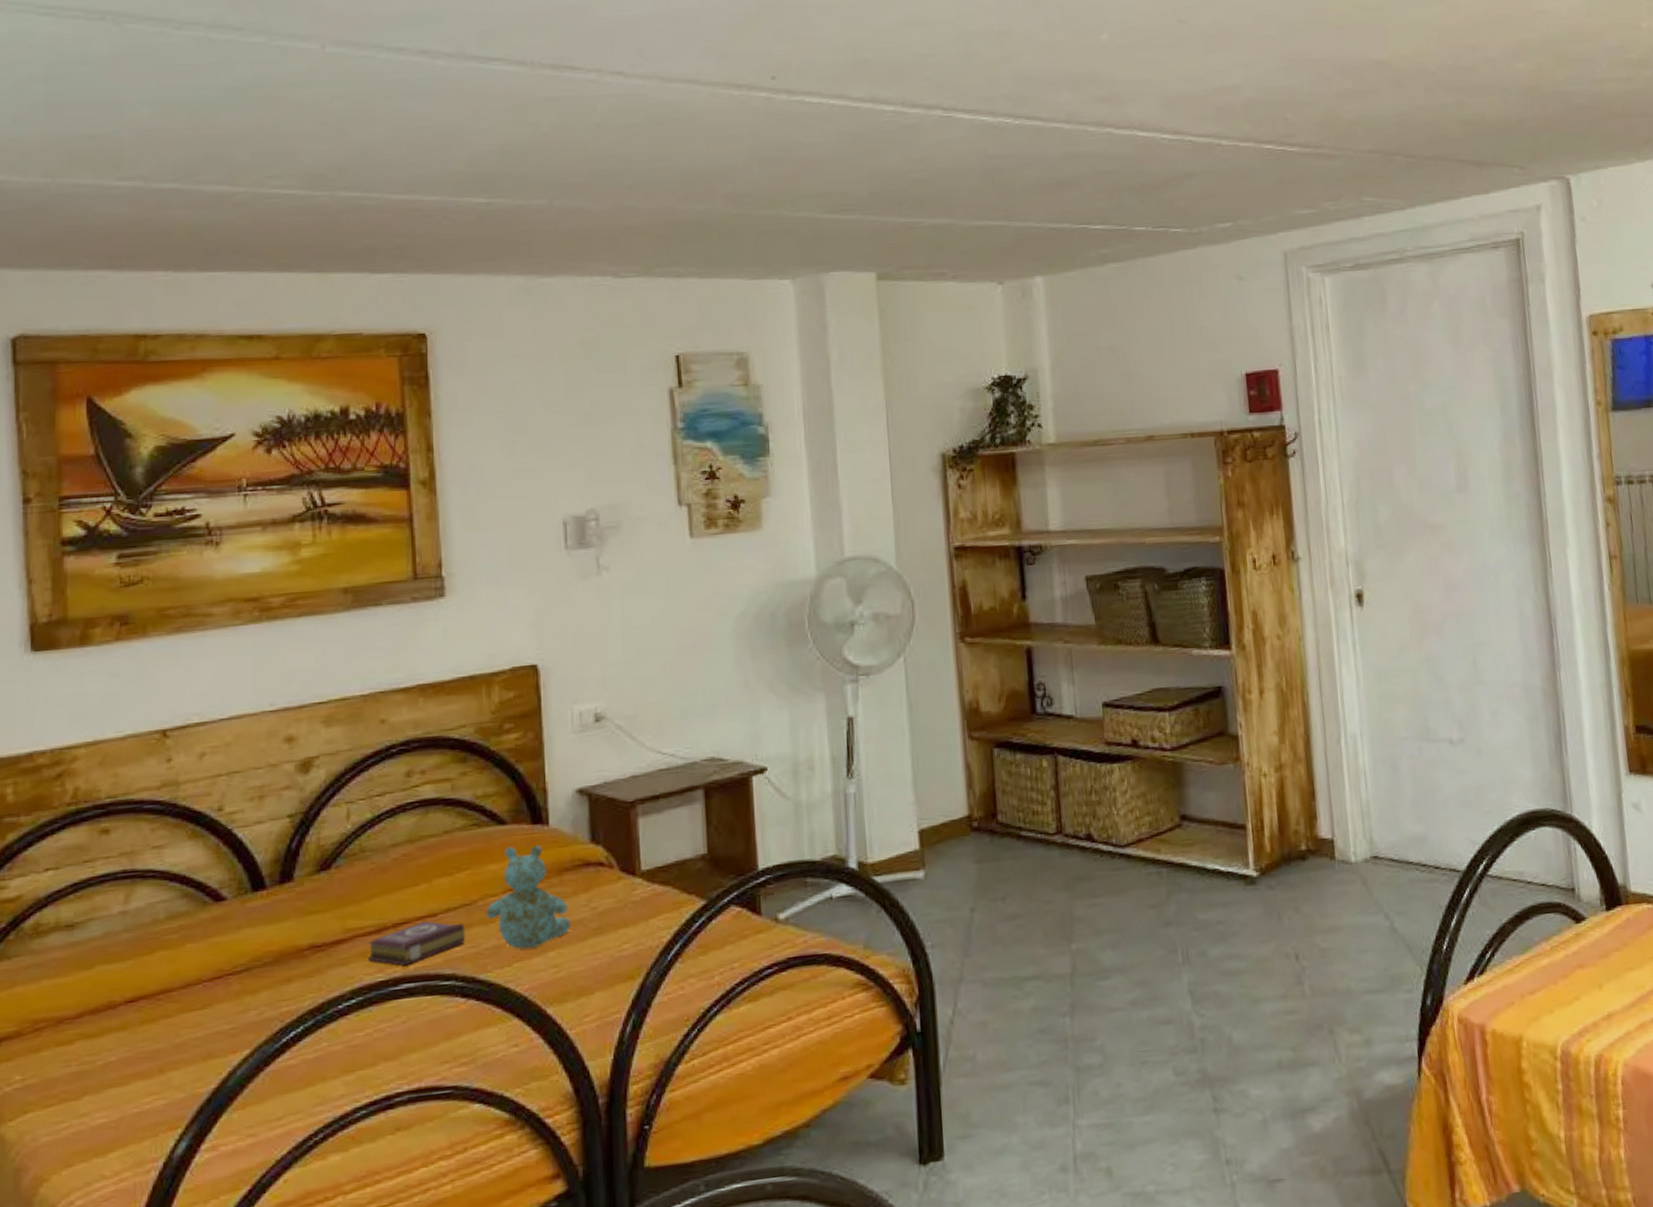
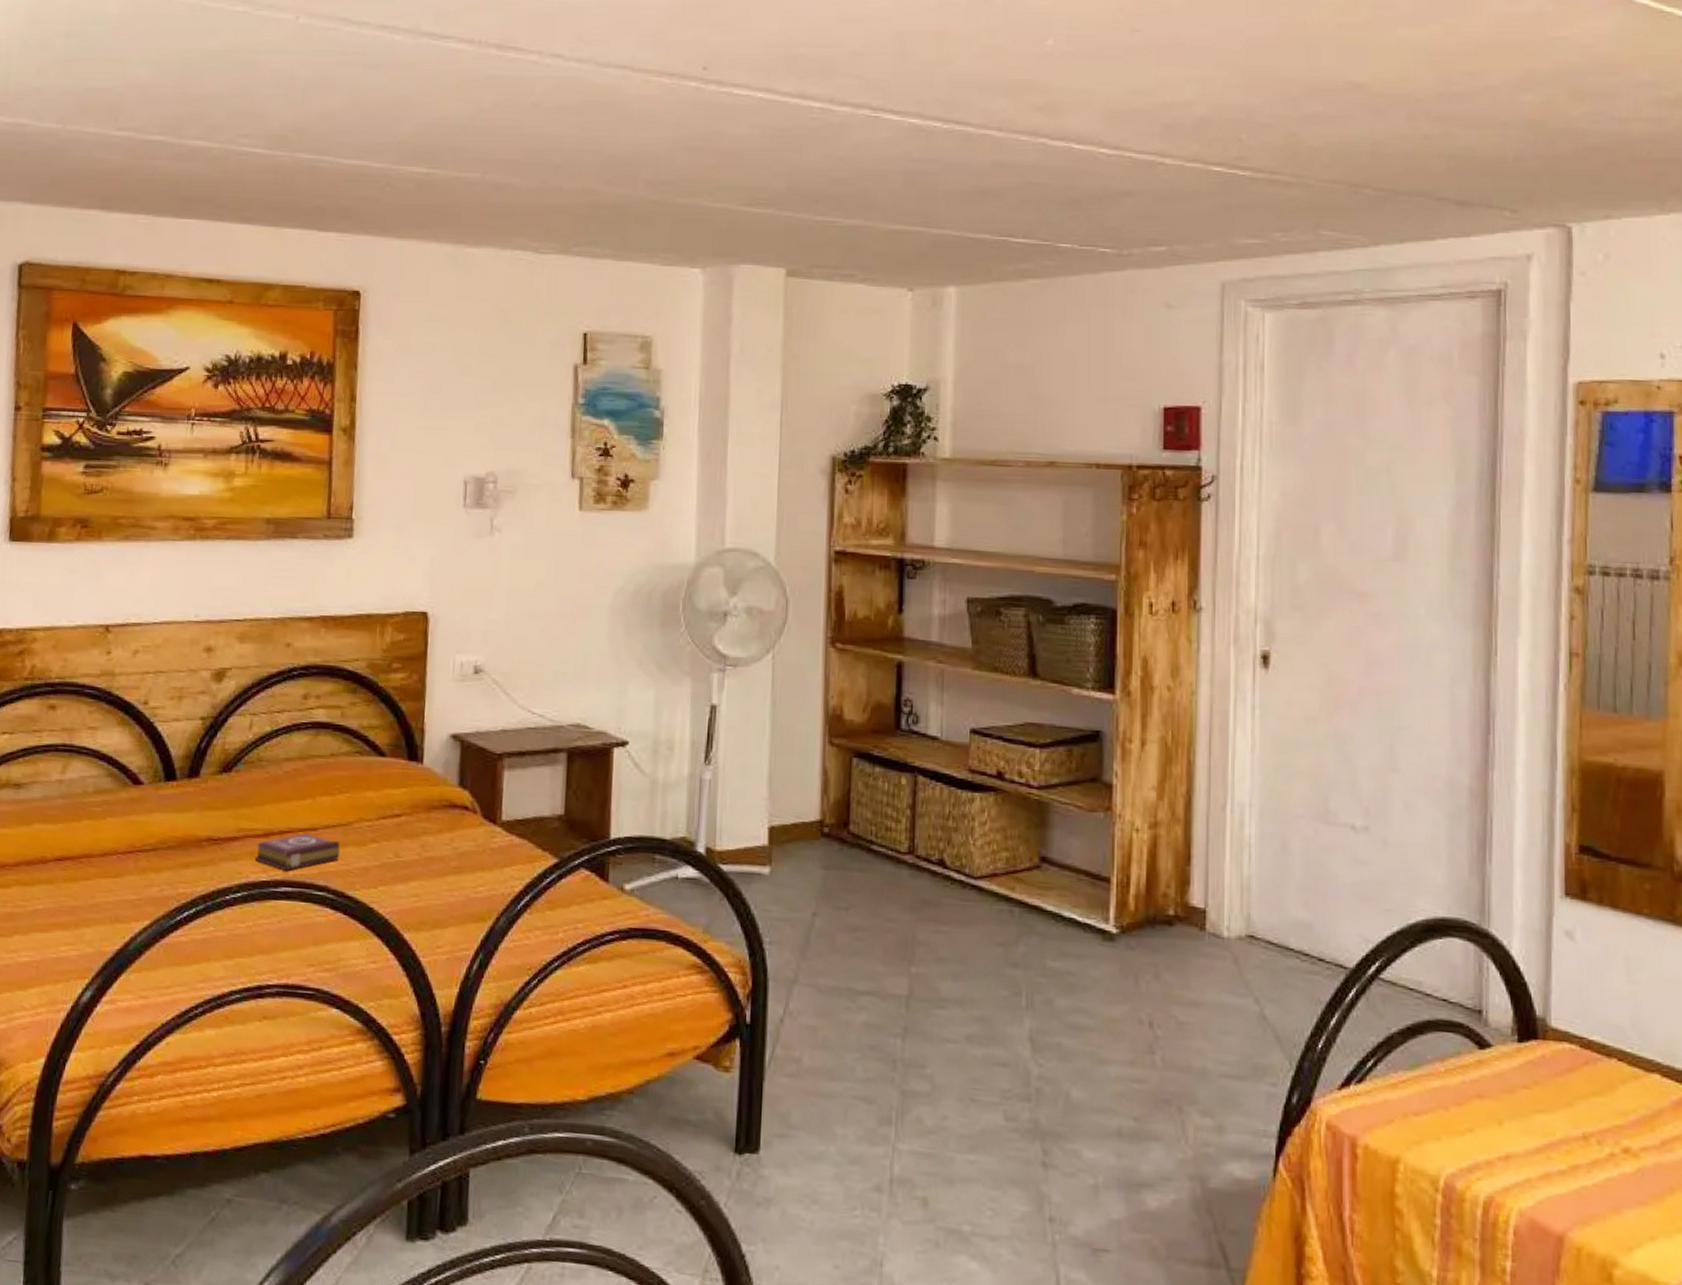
stuffed bear: present [486,845,572,949] -> none [359,778,434,876]

